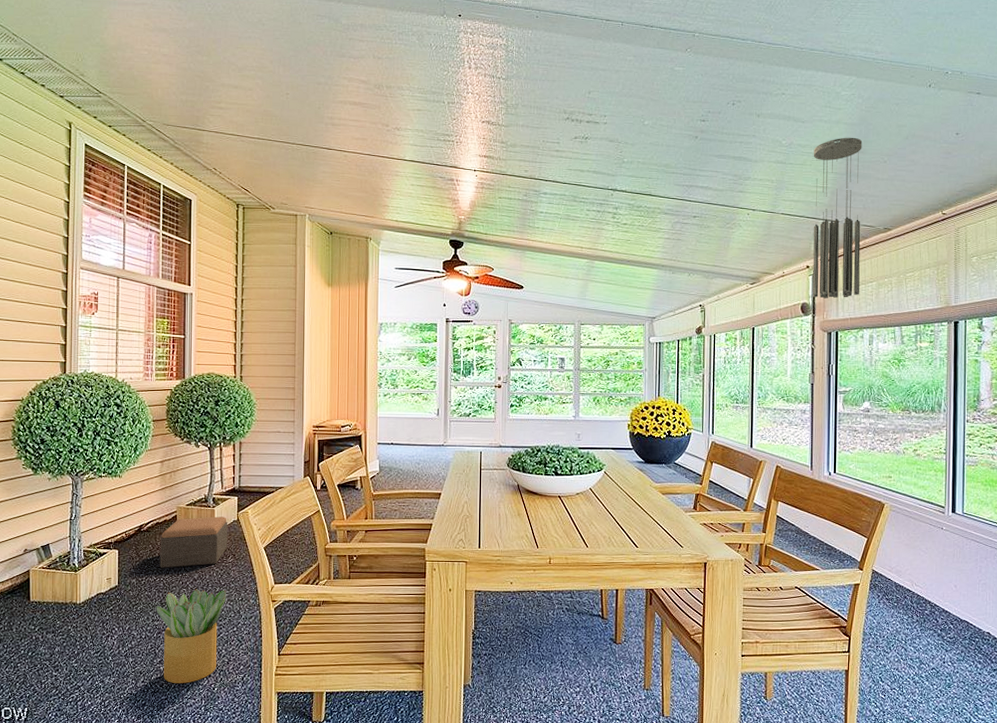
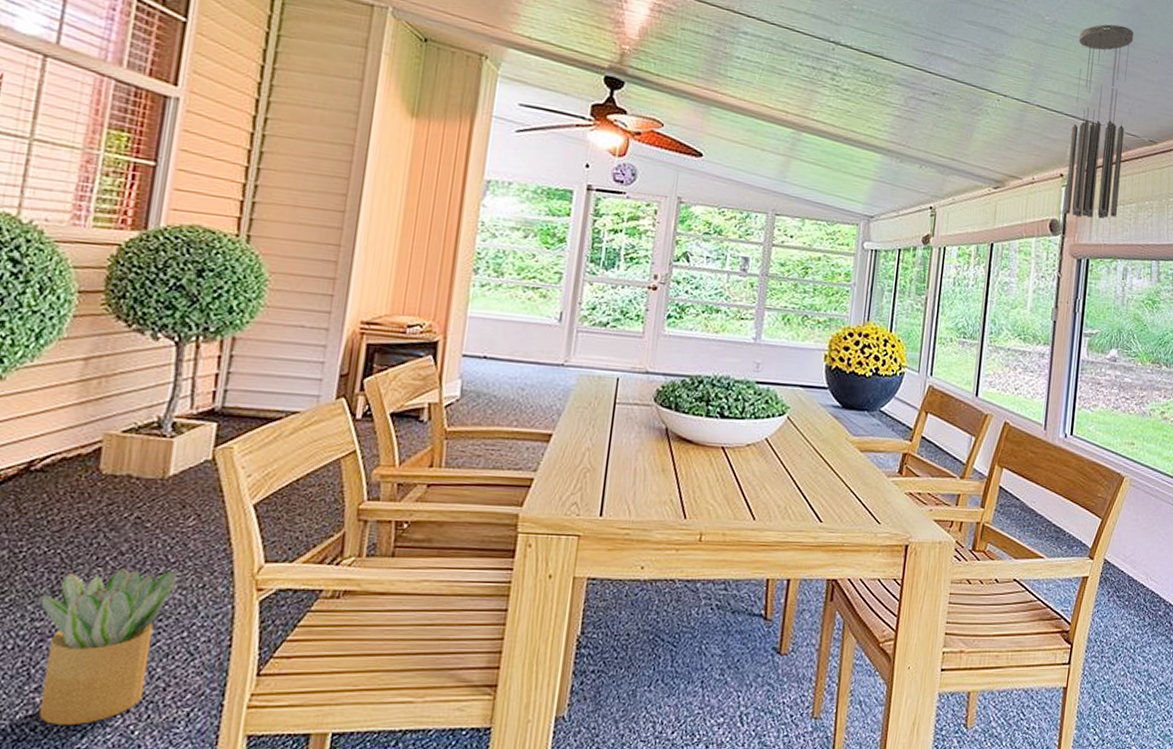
footstool: present [160,516,228,568] -> none [58,452,195,533]

